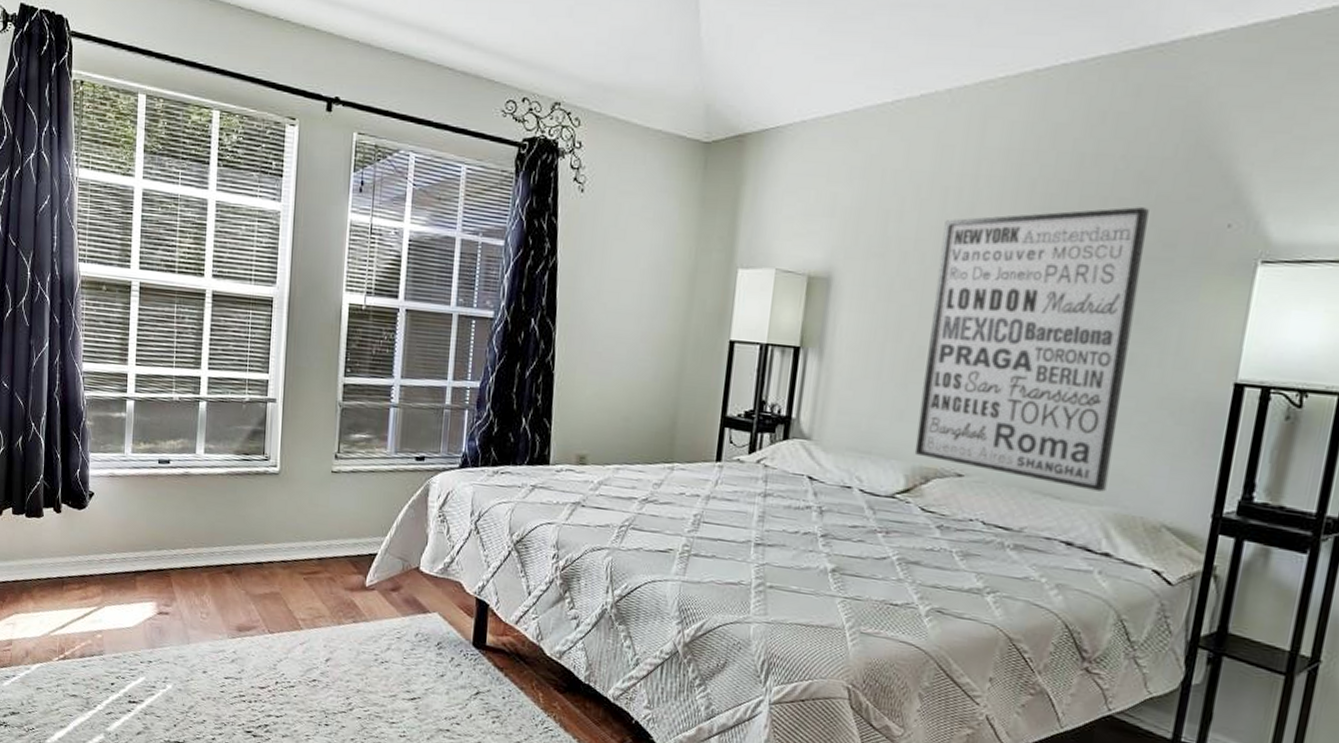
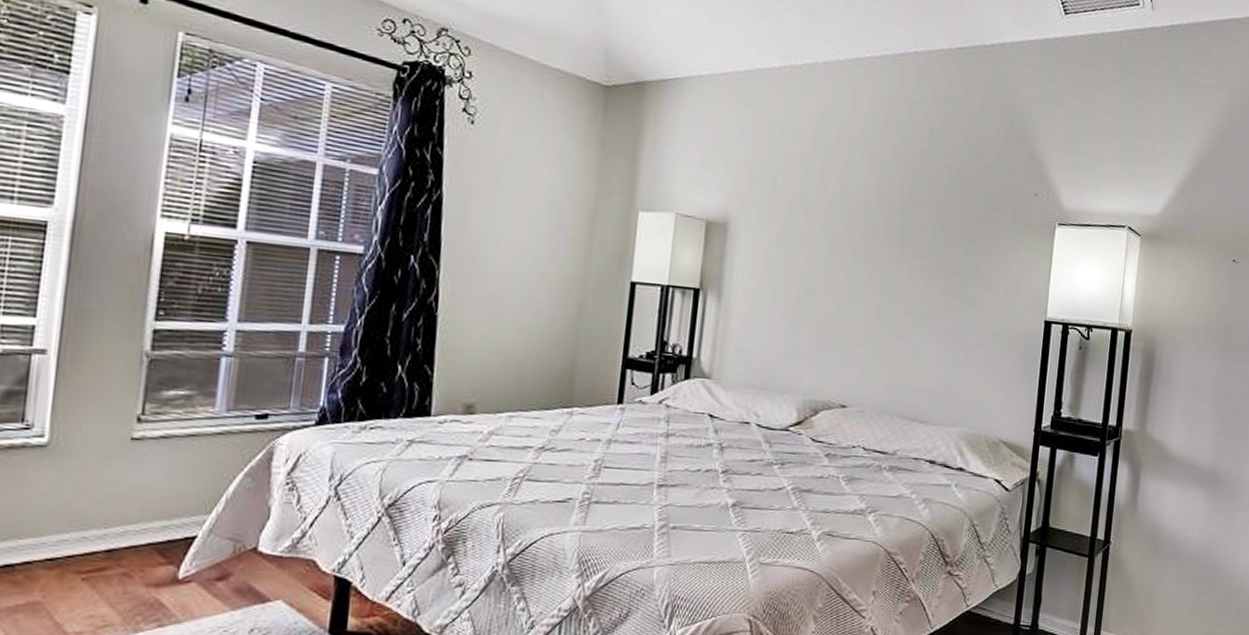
wall art: present [914,207,1149,492] -> none [805,175,981,415]

